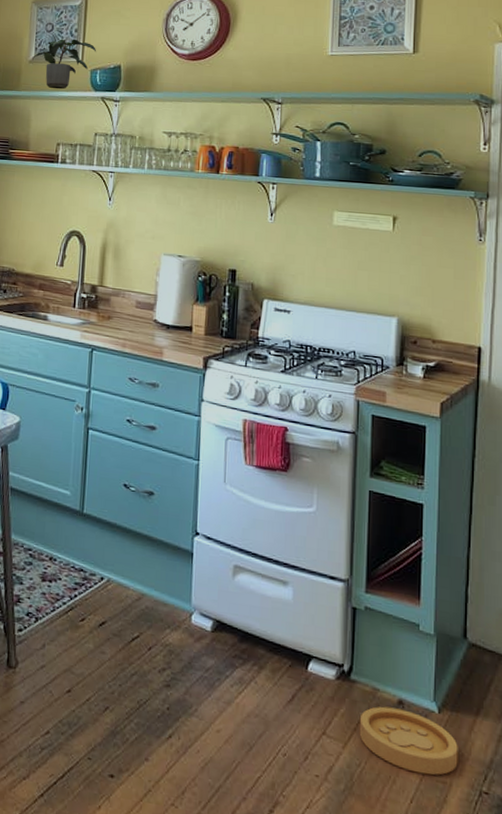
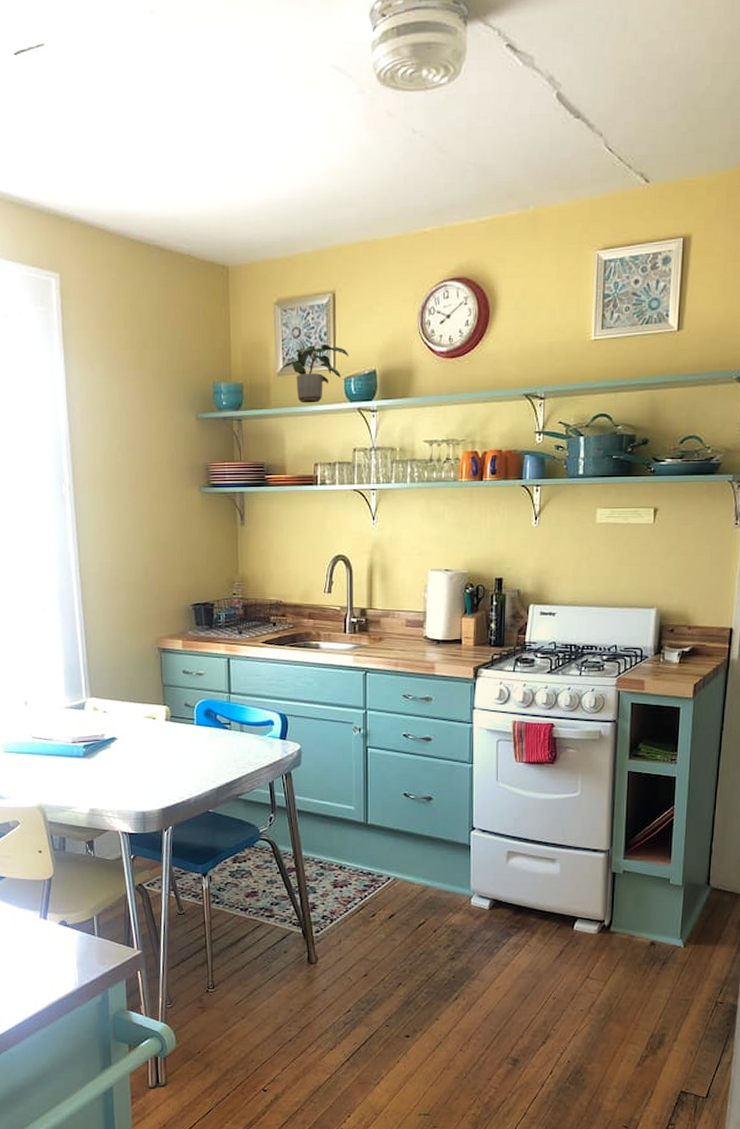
pet bowl: present [359,706,458,776] -> none [617,949,700,996]

